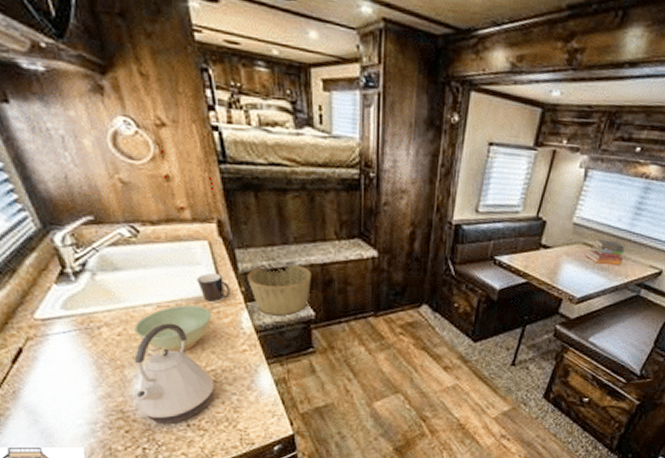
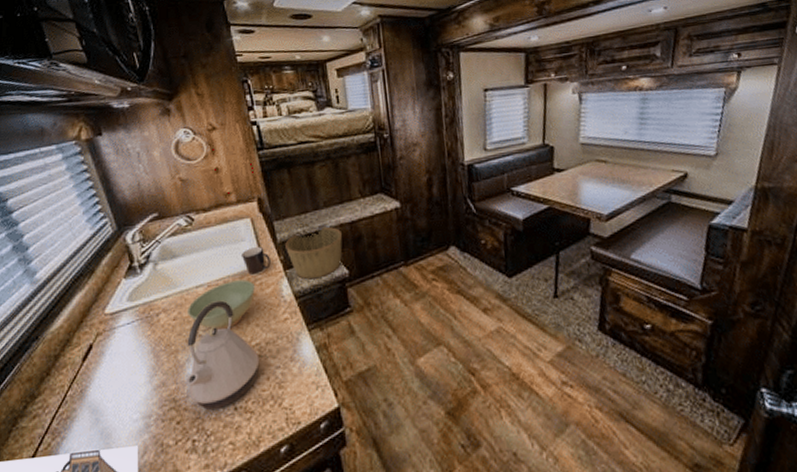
books: present [585,239,625,266] -> none [601,153,642,178]

